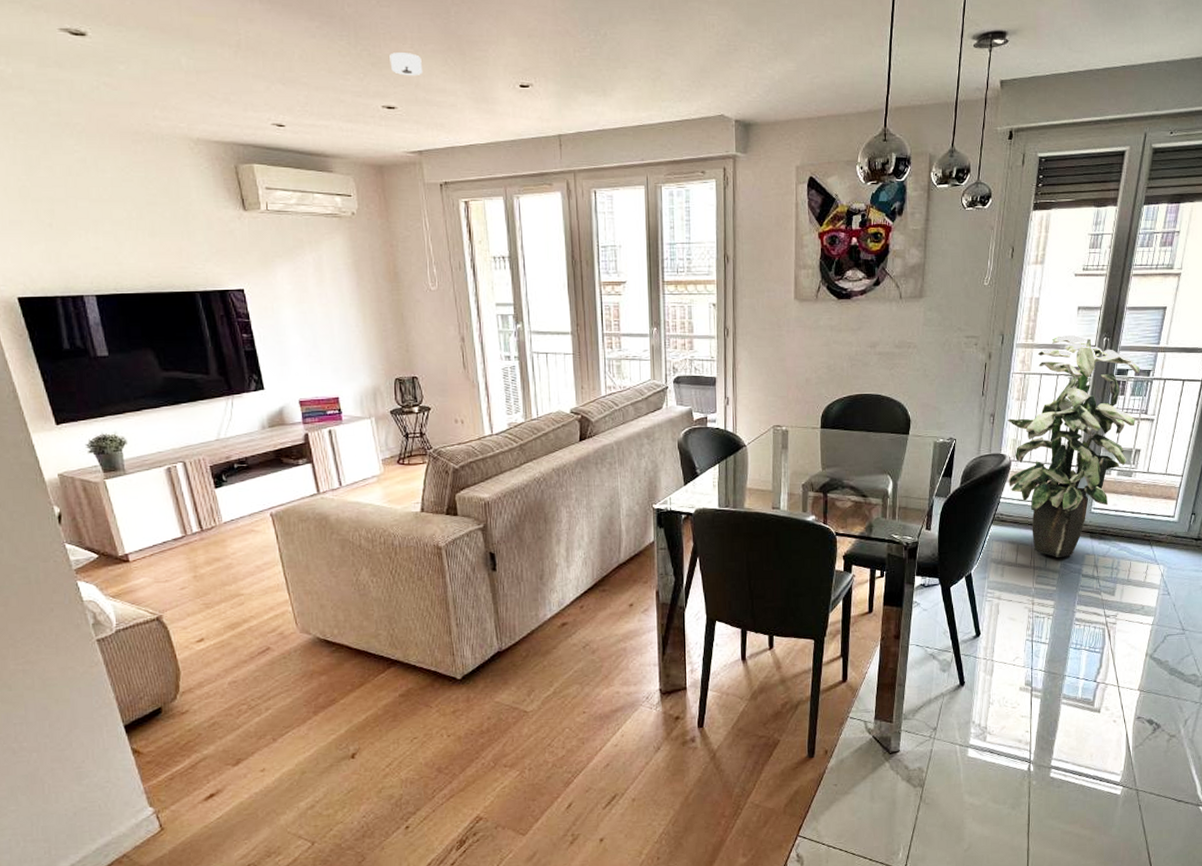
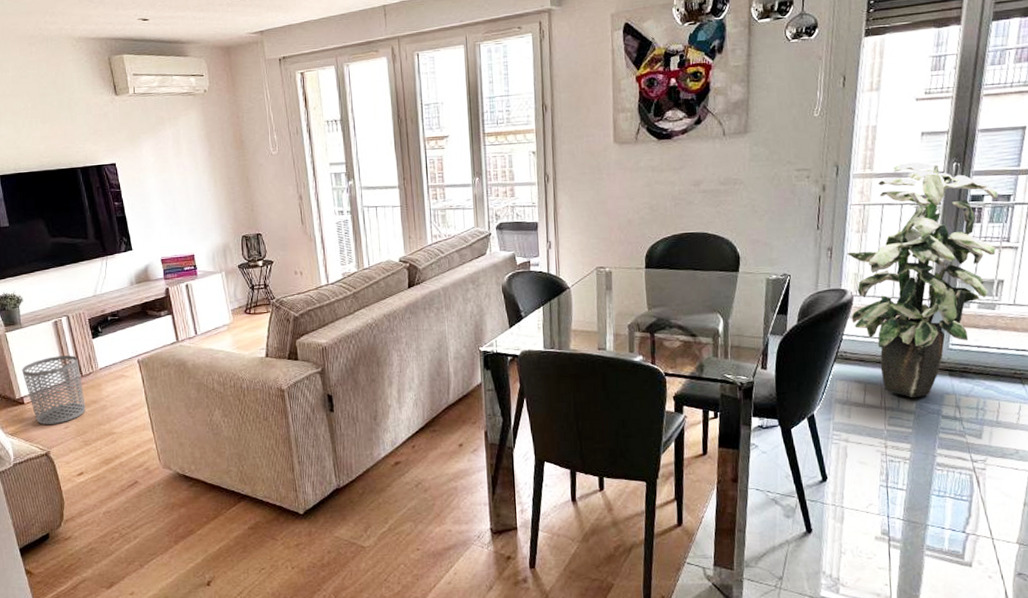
waste bin: none [126,507,207,585] -> present [22,355,86,425]

